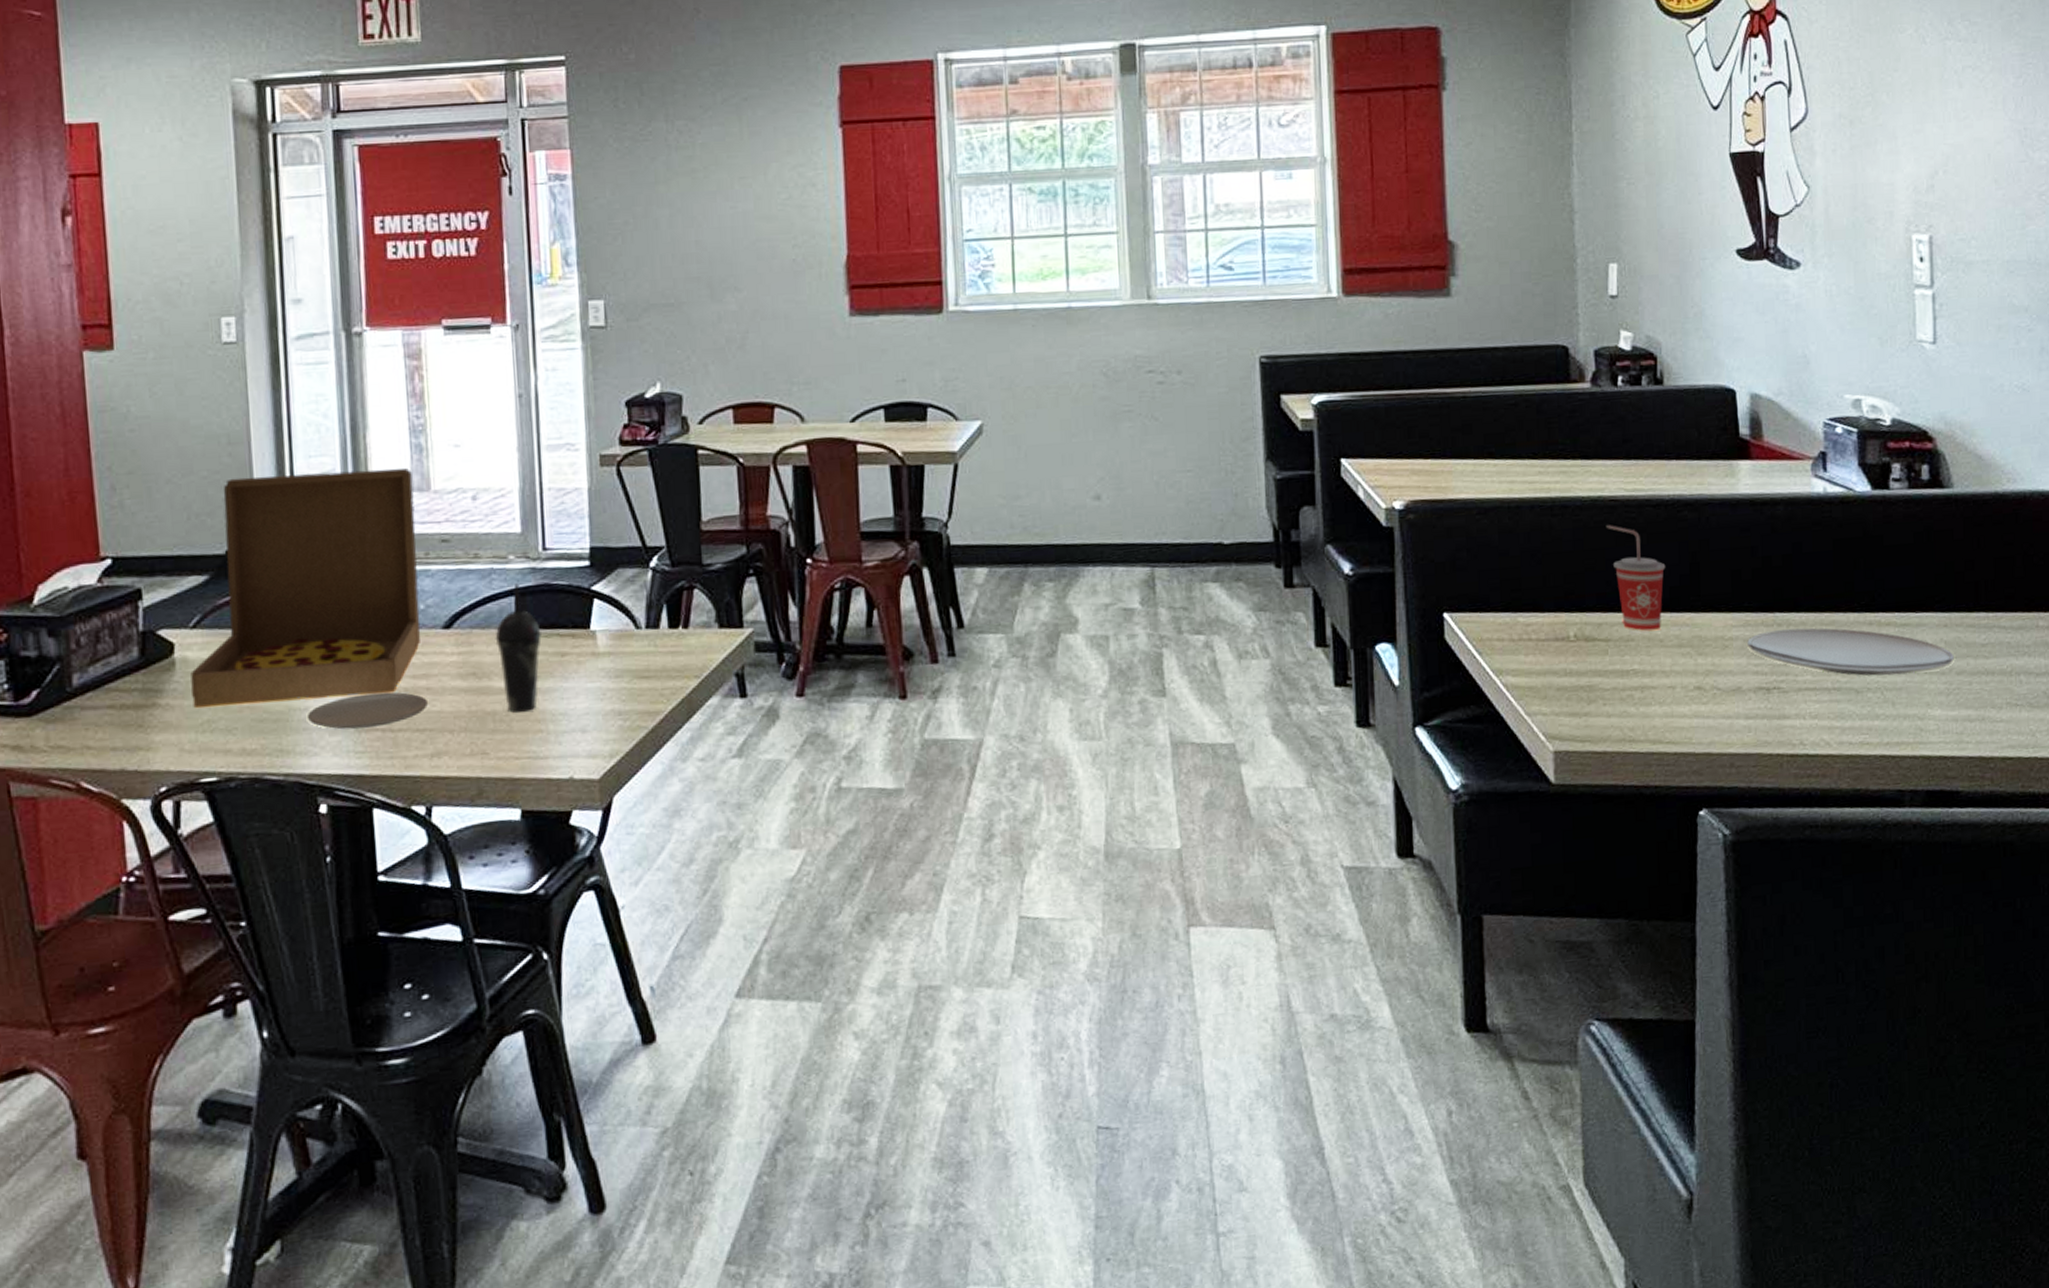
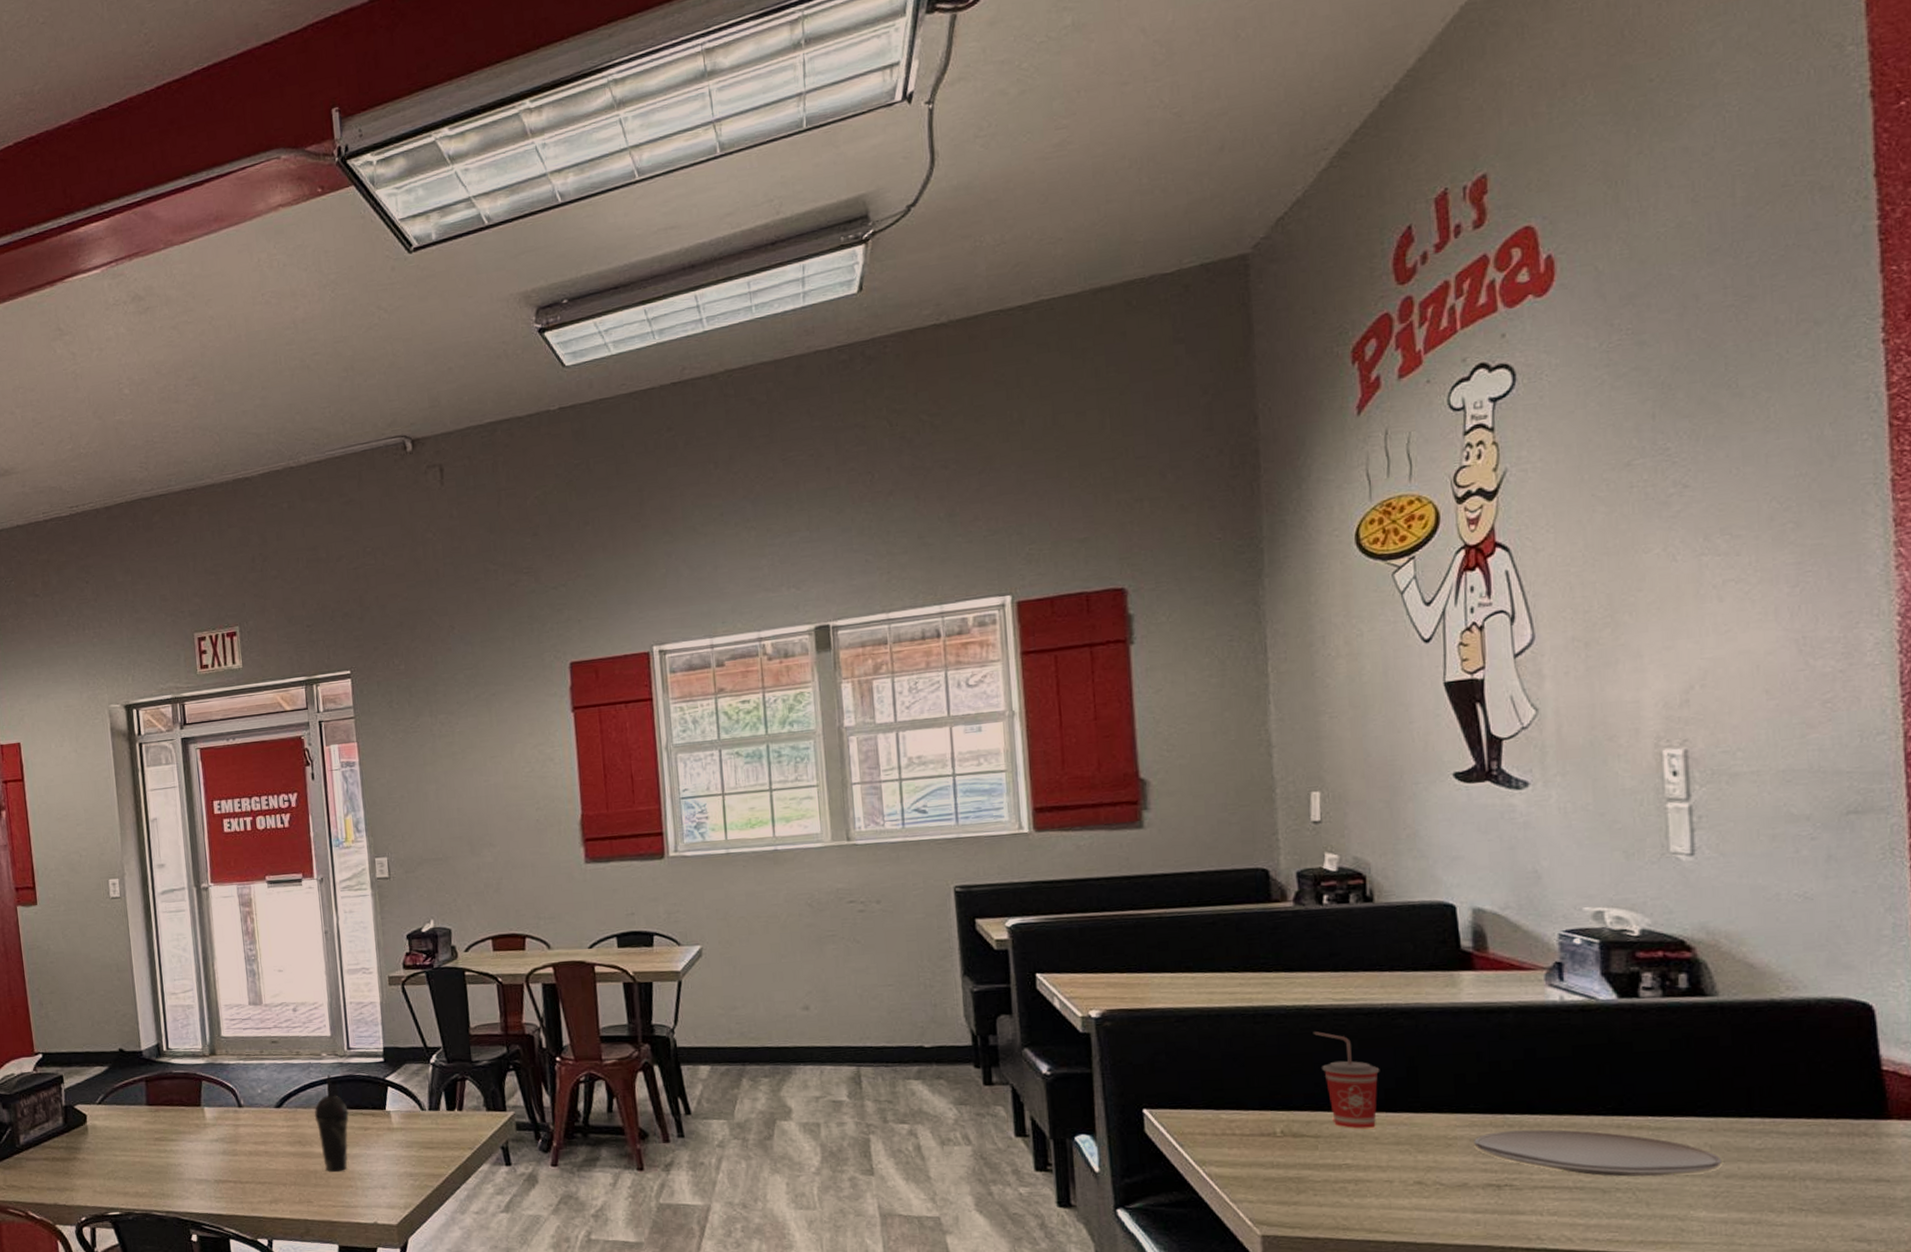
pizza box: present [191,468,421,708] -> none [98,988,259,1161]
plate: present [306,692,429,730] -> none [180,1154,267,1181]

